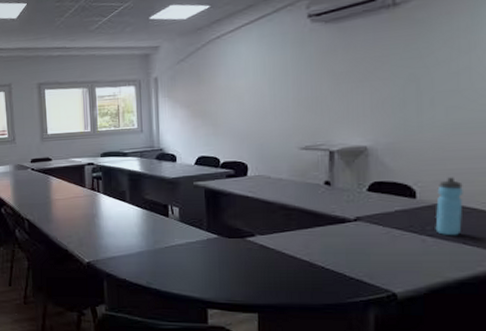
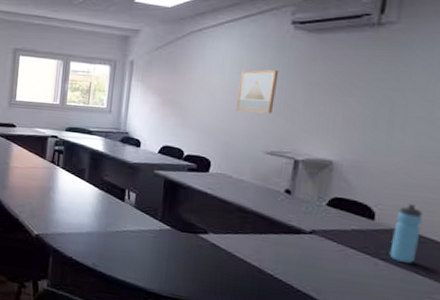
wall art: none [264,66,302,112] -> present [236,70,279,114]

